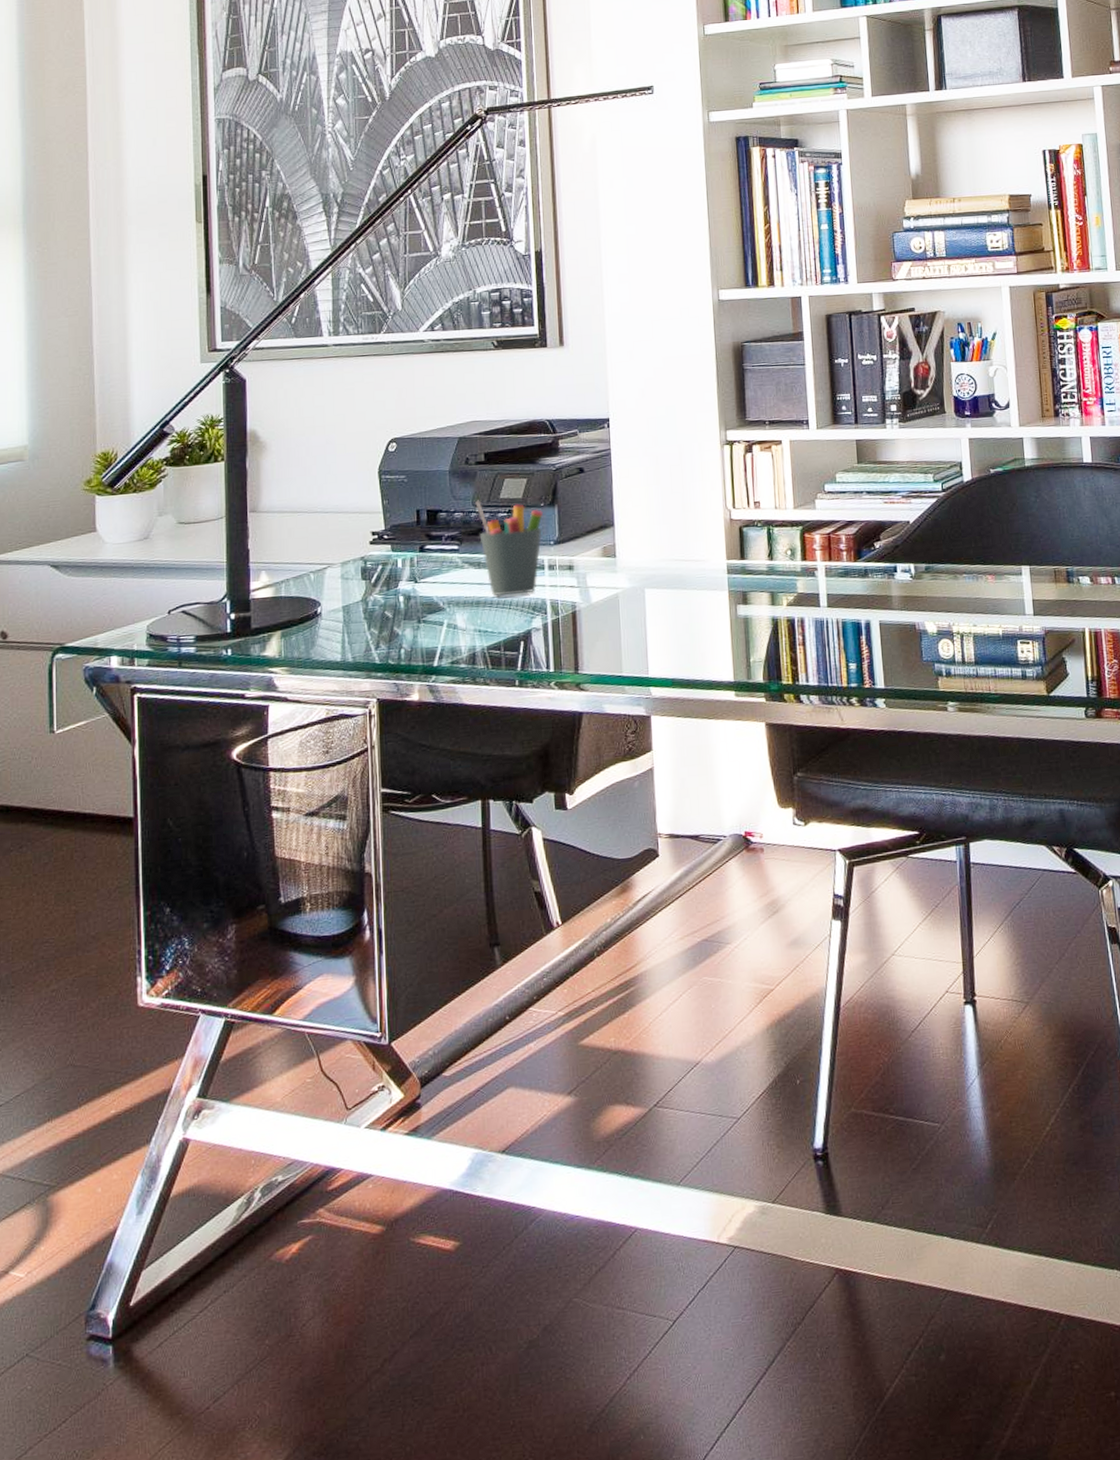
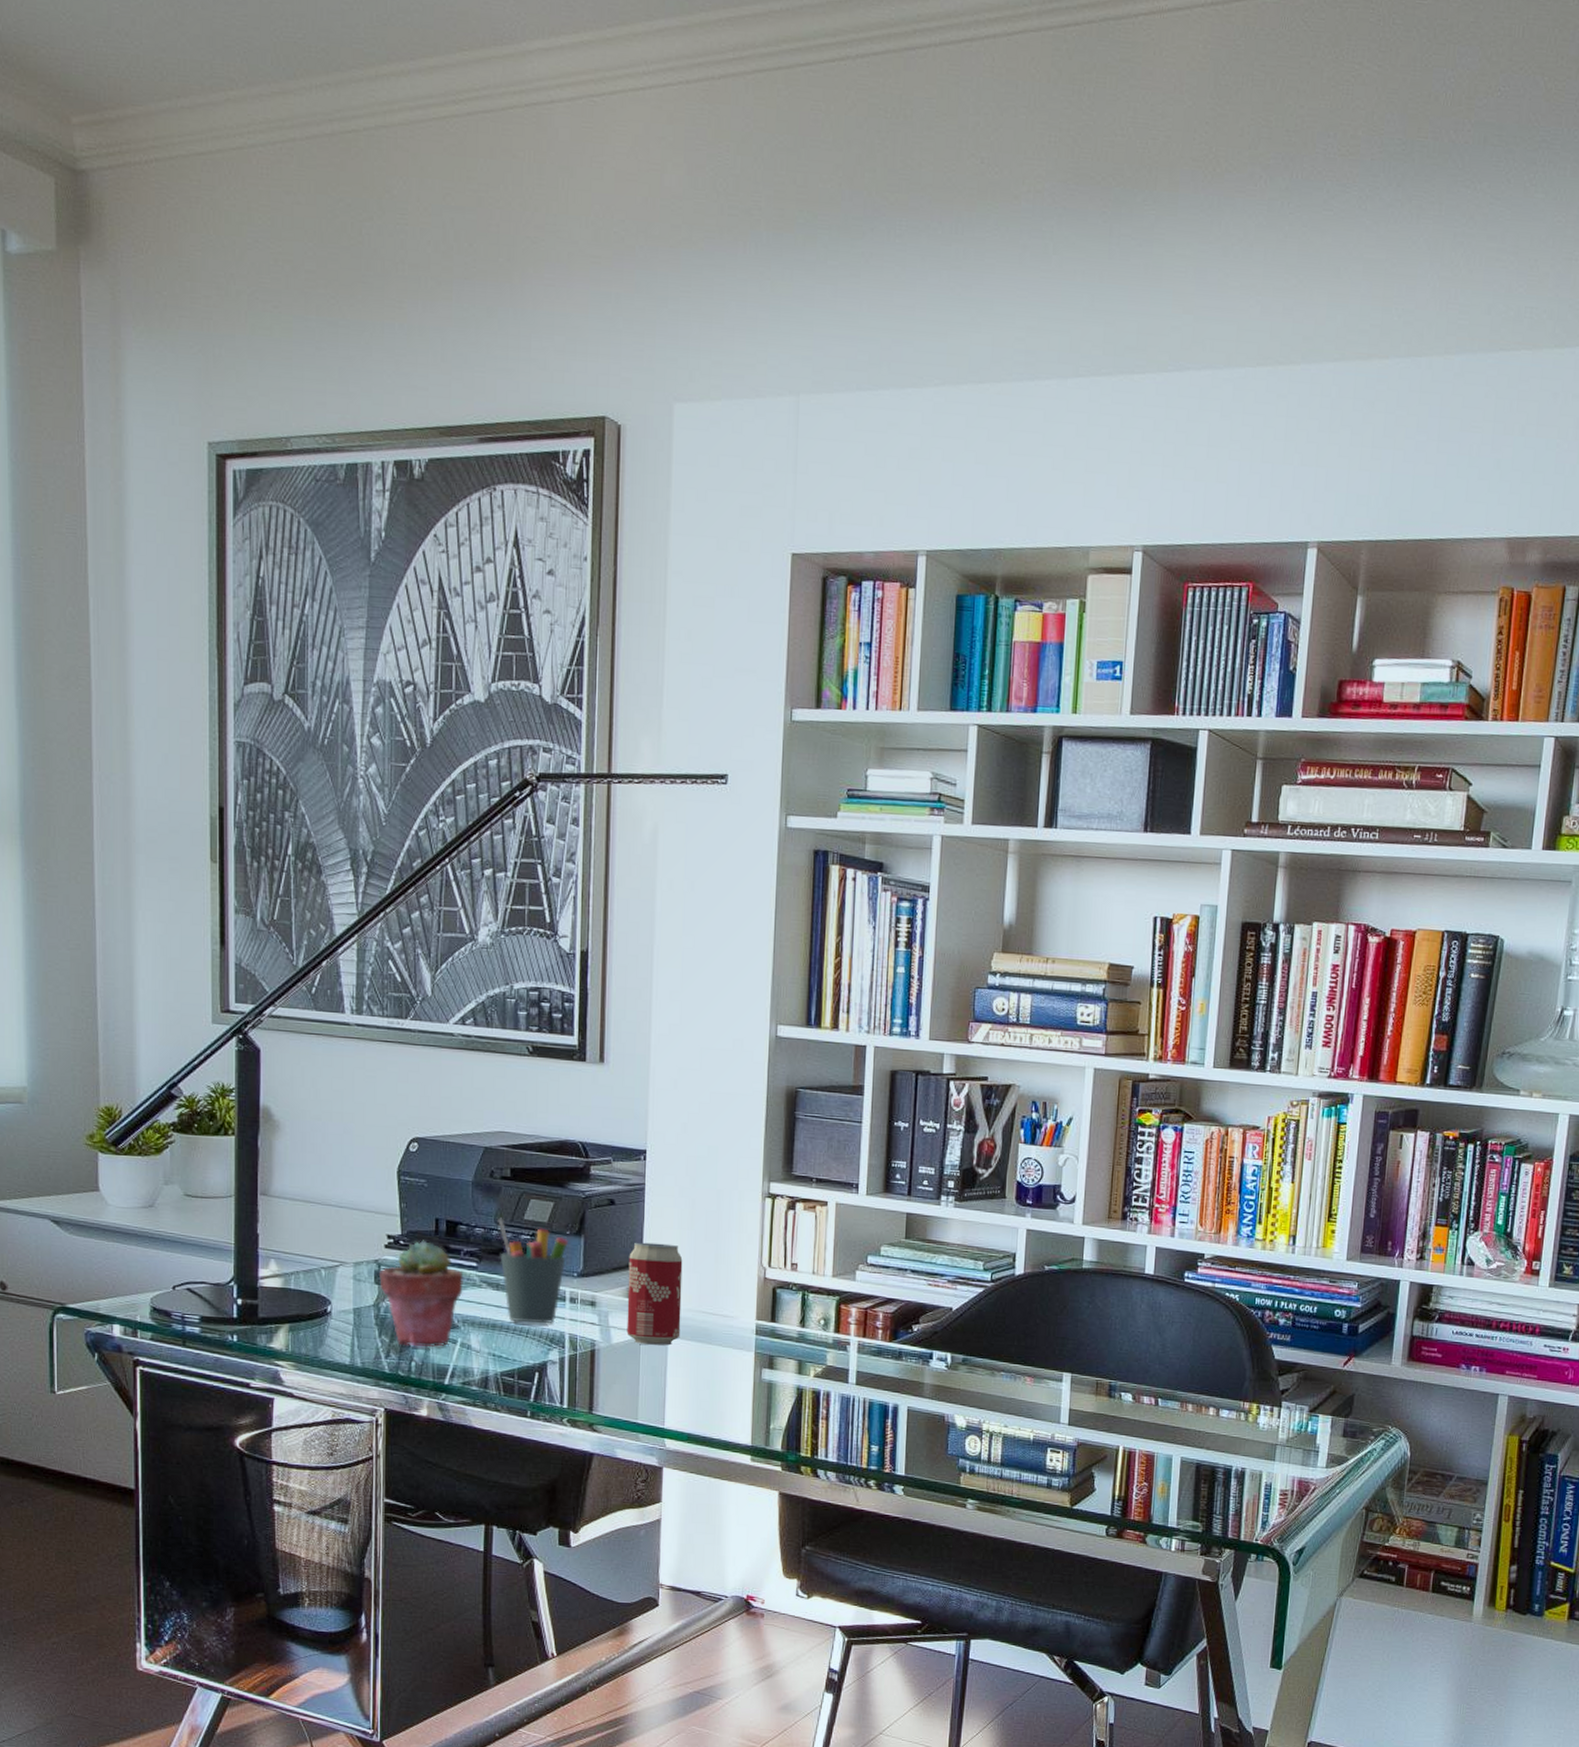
potted succulent: none [365,531,447,635] -> present [378,1240,463,1347]
beverage can: none [601,500,656,600] -> present [626,1242,683,1346]

